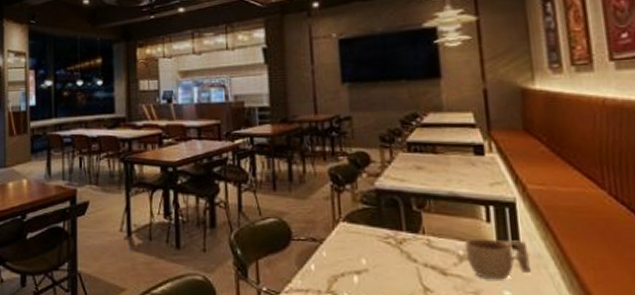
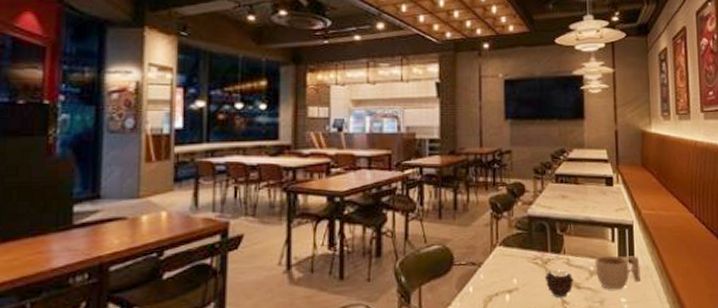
candle: none [400,251,438,285] -> present [544,269,574,298]

